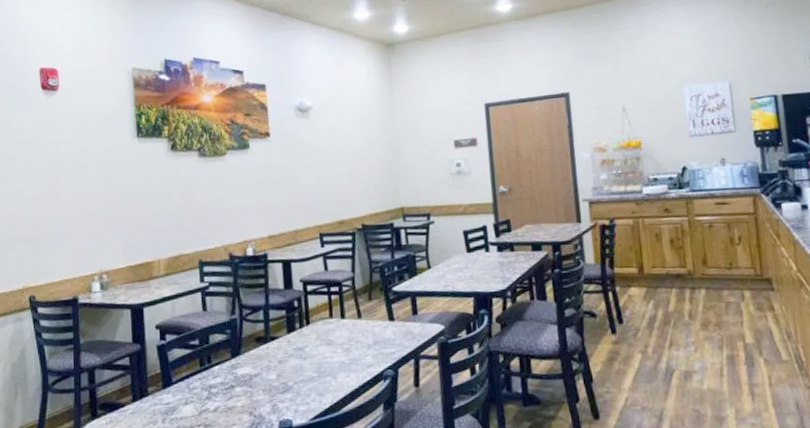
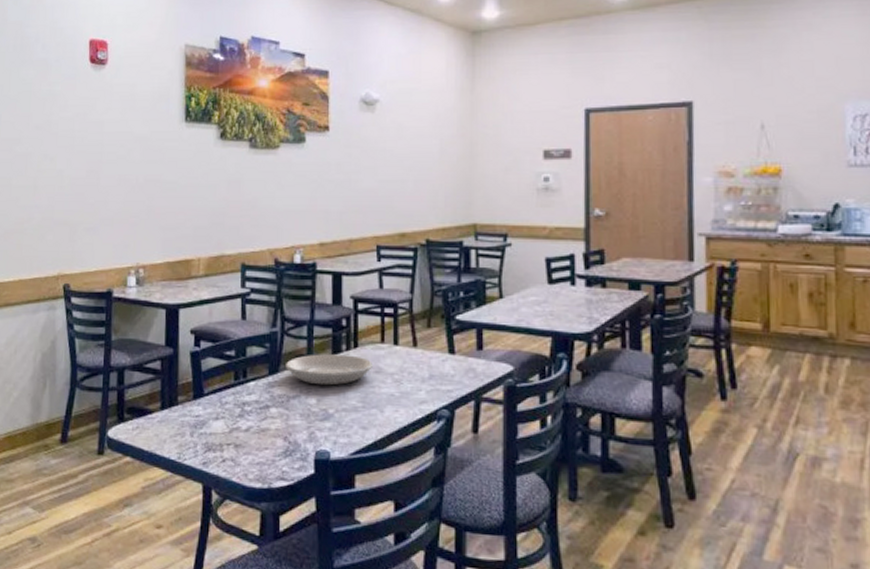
plate: none [246,332,324,362] -> present [286,354,372,386]

